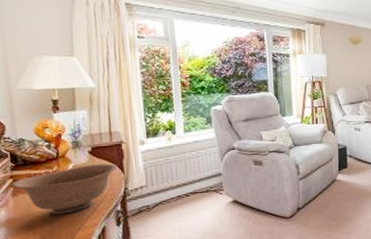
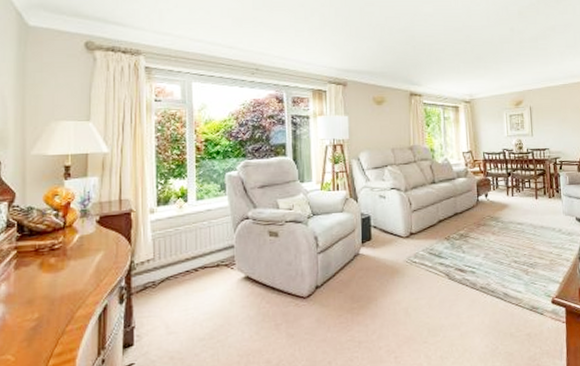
bowl: present [11,163,117,215] -> none [15,234,124,291]

